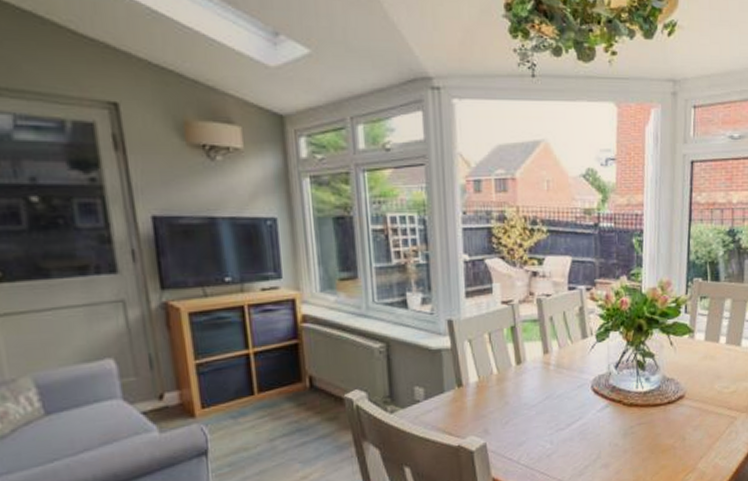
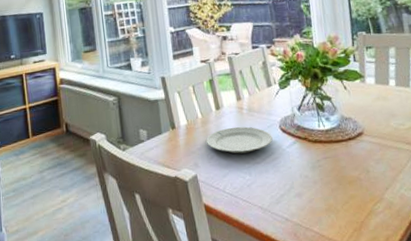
plate: none [500,386,582,419] -> present [205,126,273,154]

